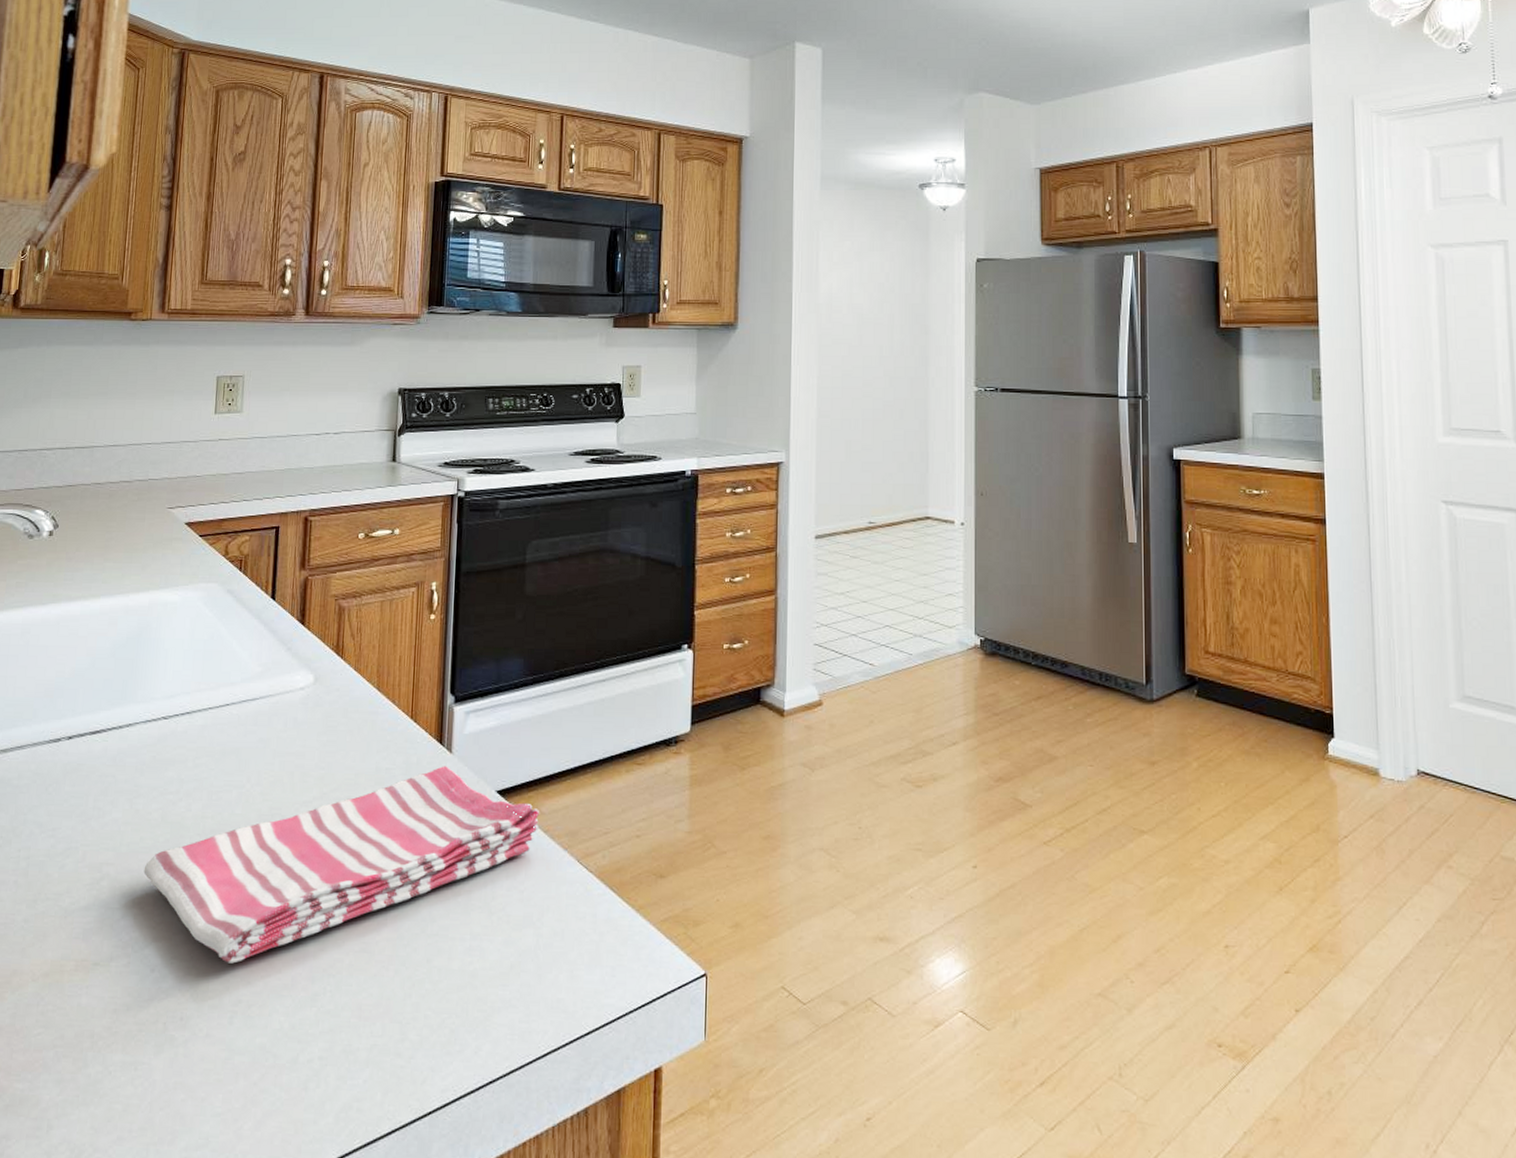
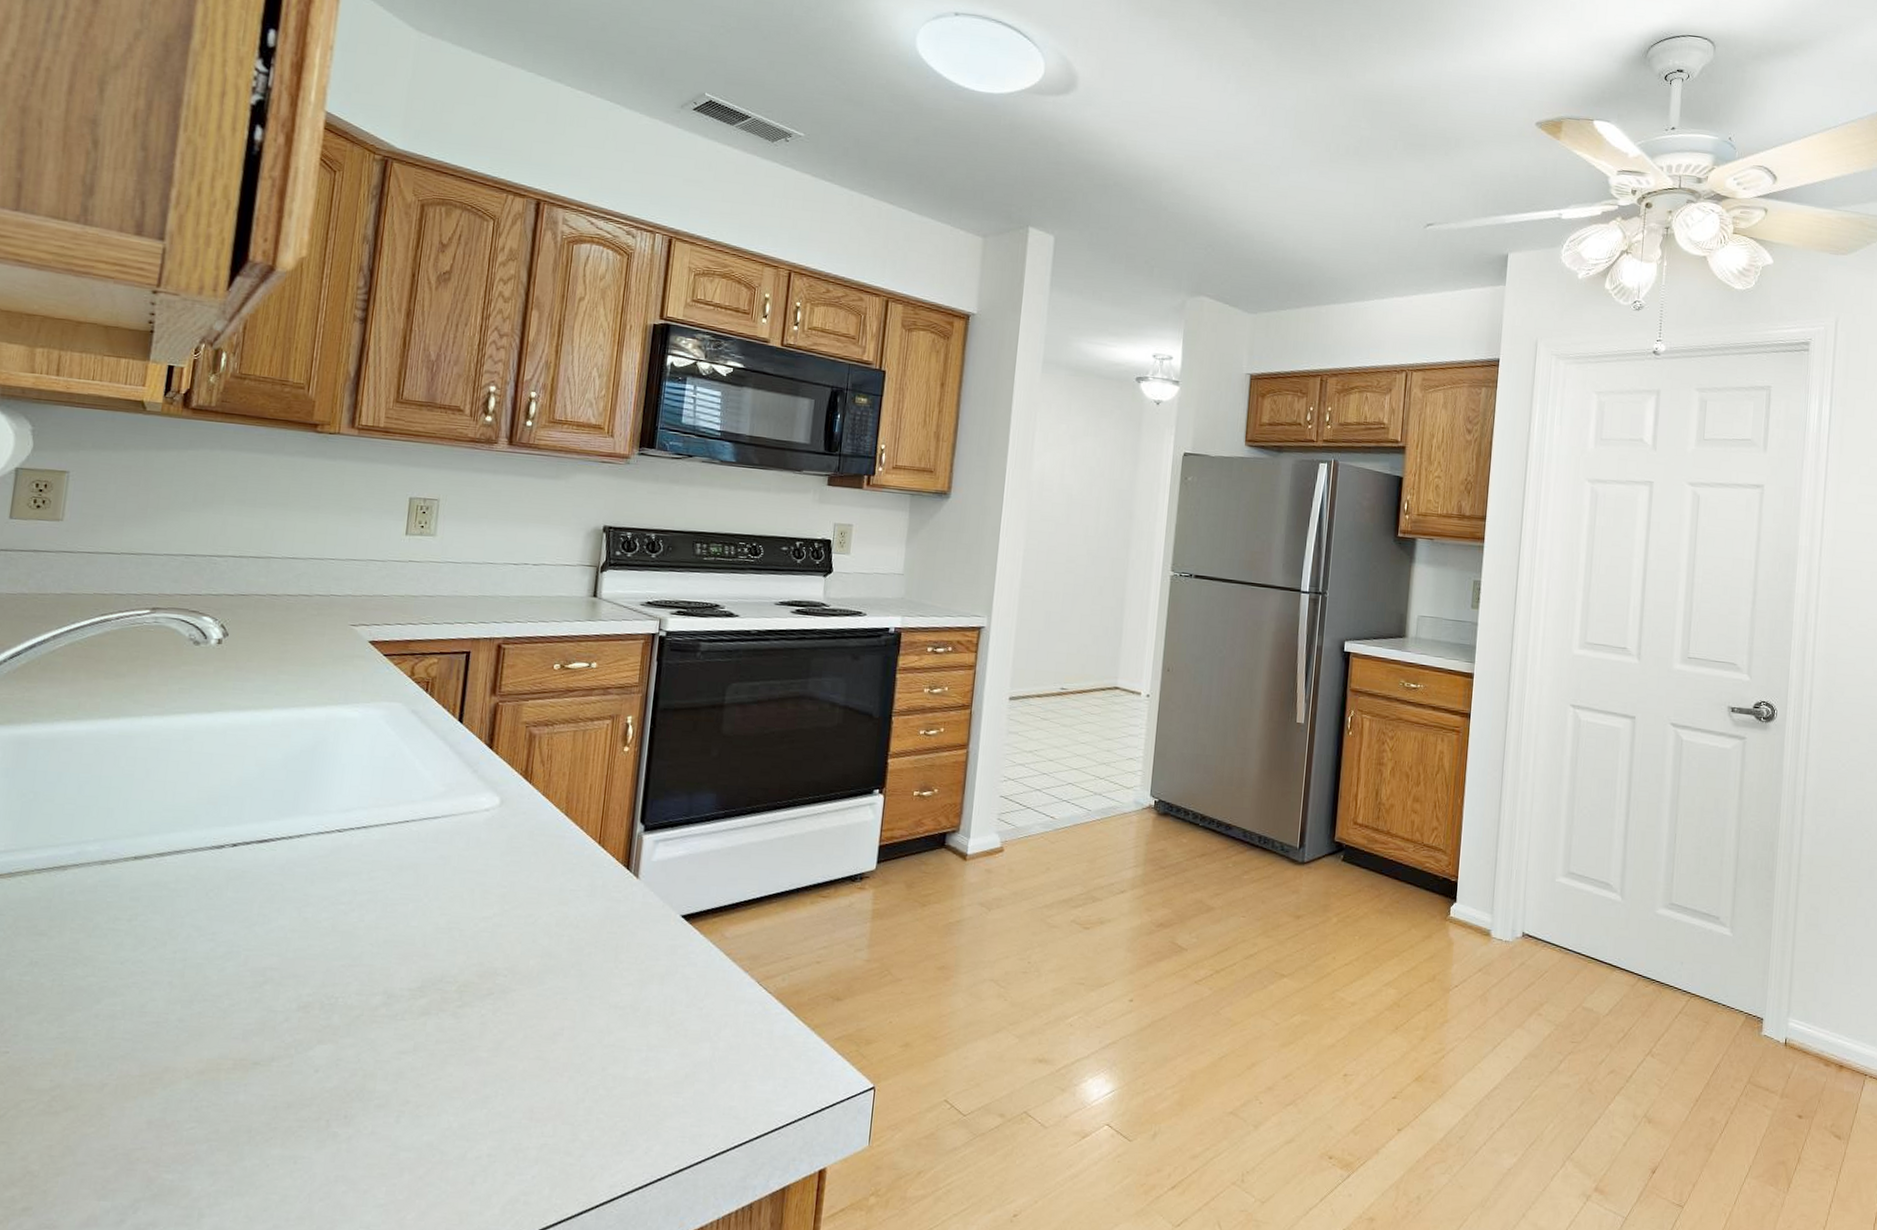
dish towel: present [143,766,540,964] -> none [310,890,724,1067]

